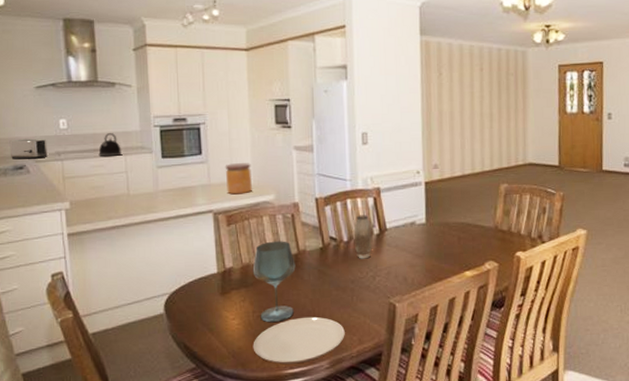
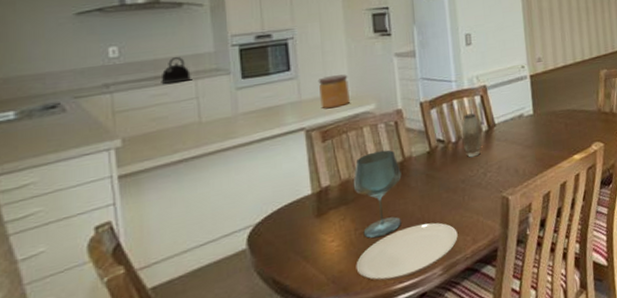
toaster: present [9,138,48,160] -> none [37,71,91,99]

